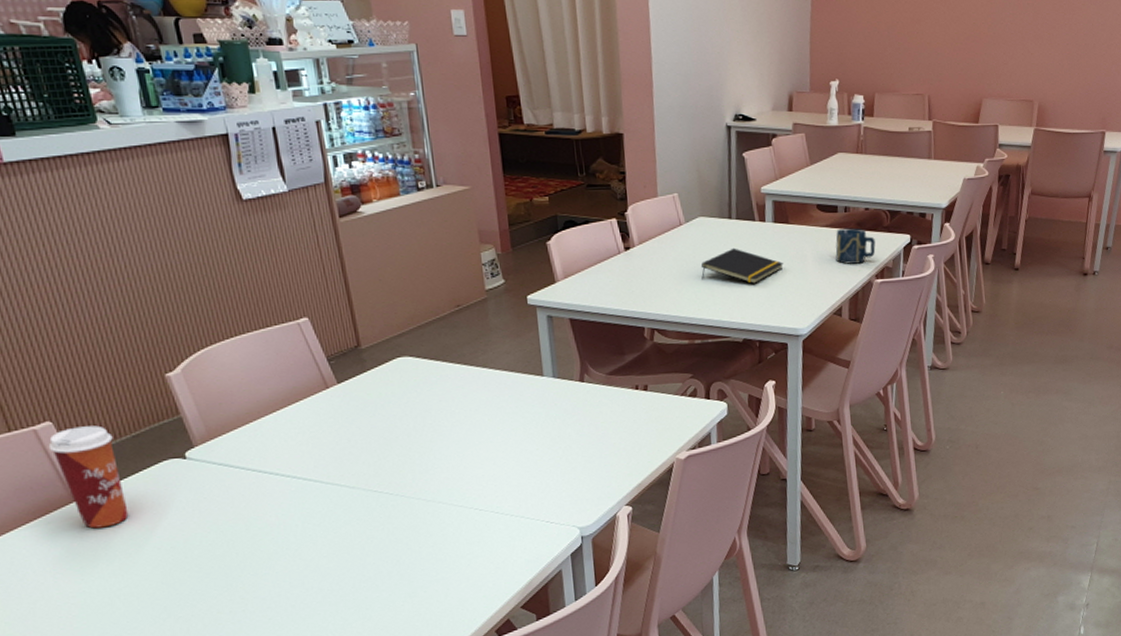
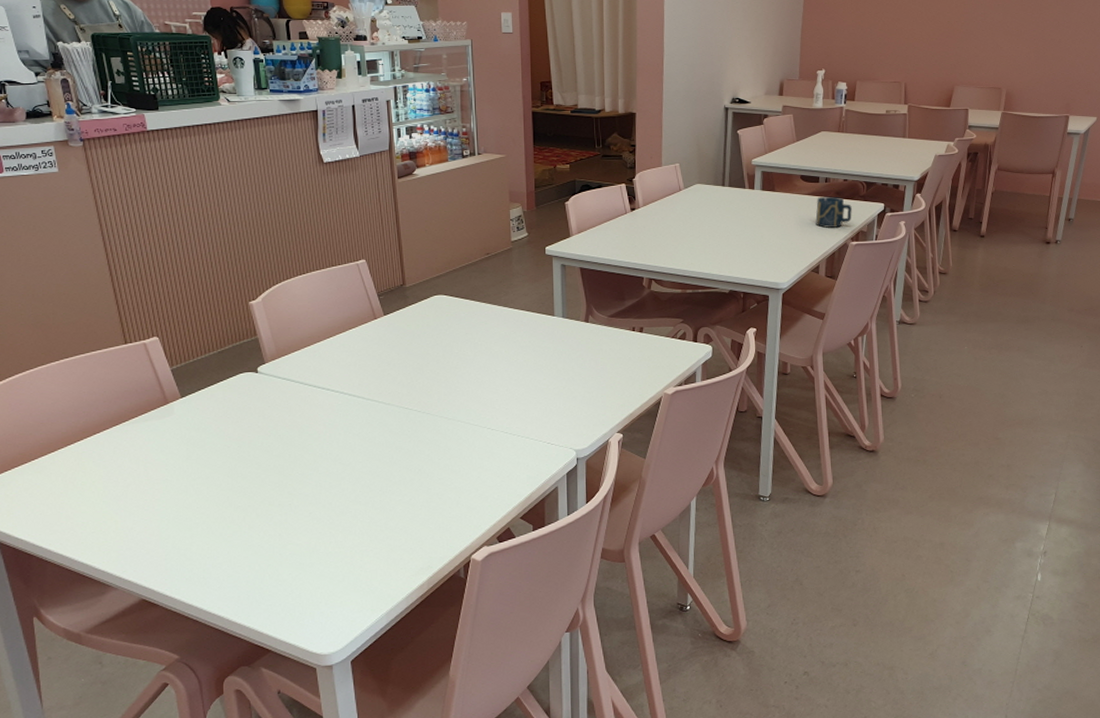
paper cup: present [48,425,129,529] -> none [153,342,208,427]
notepad: present [700,248,783,284] -> none [695,211,768,243]

